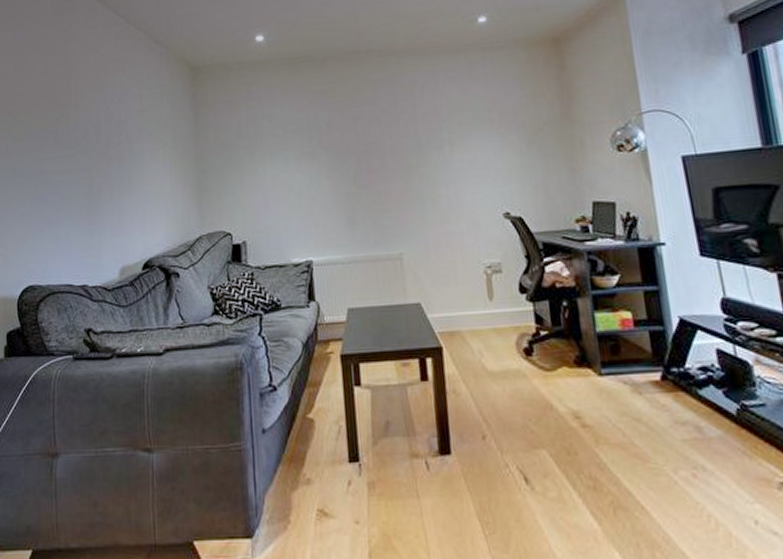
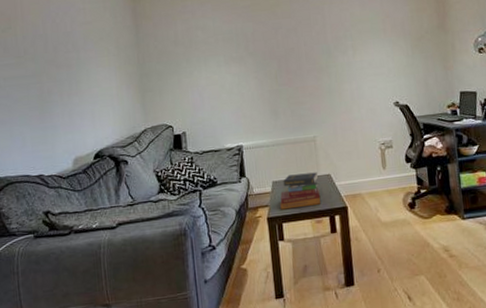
books: none [356,299,409,346] -> present [280,172,321,210]

